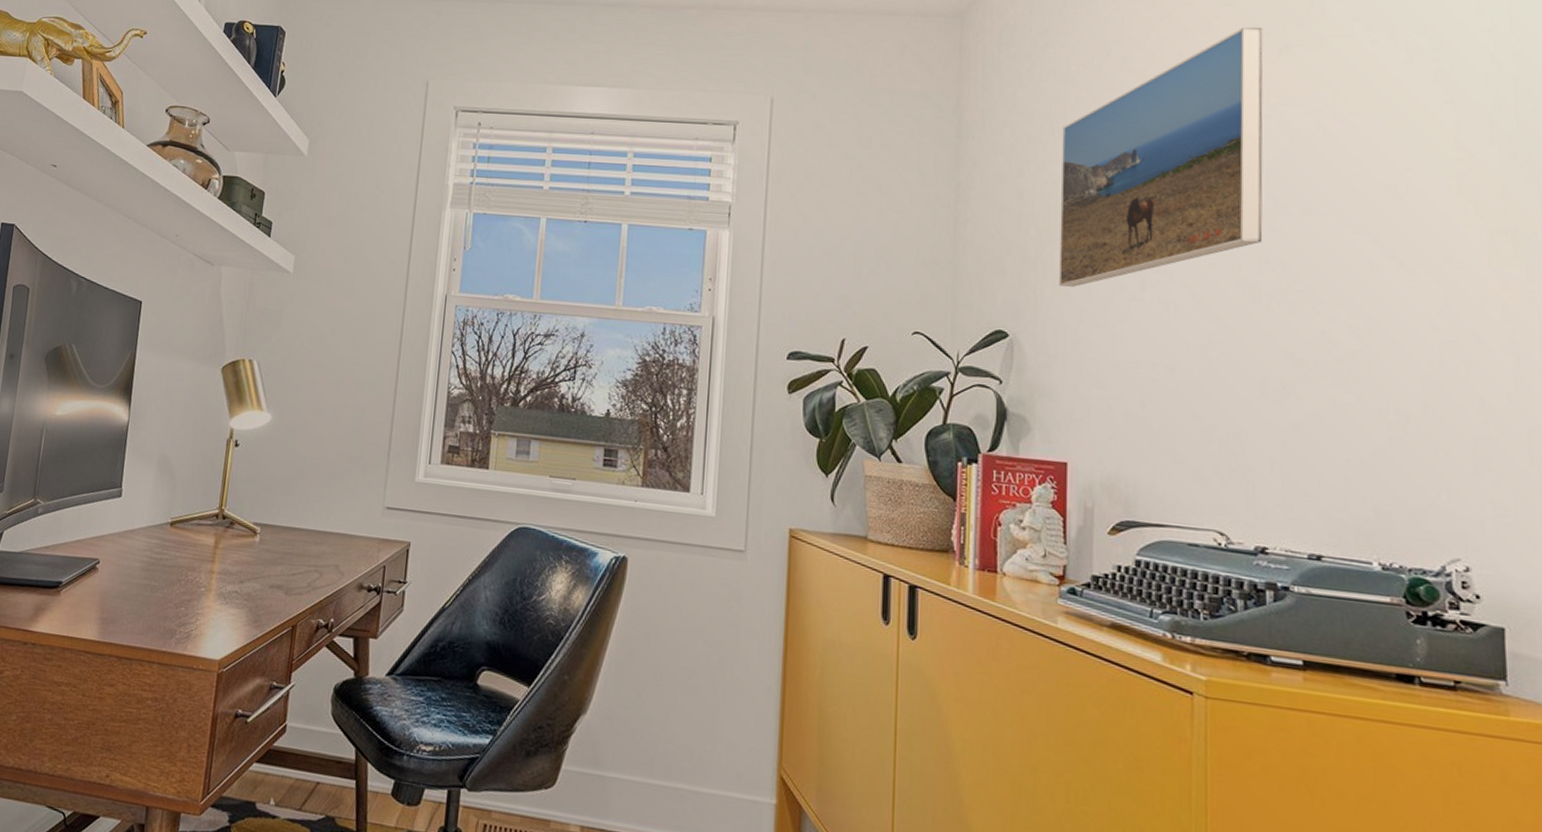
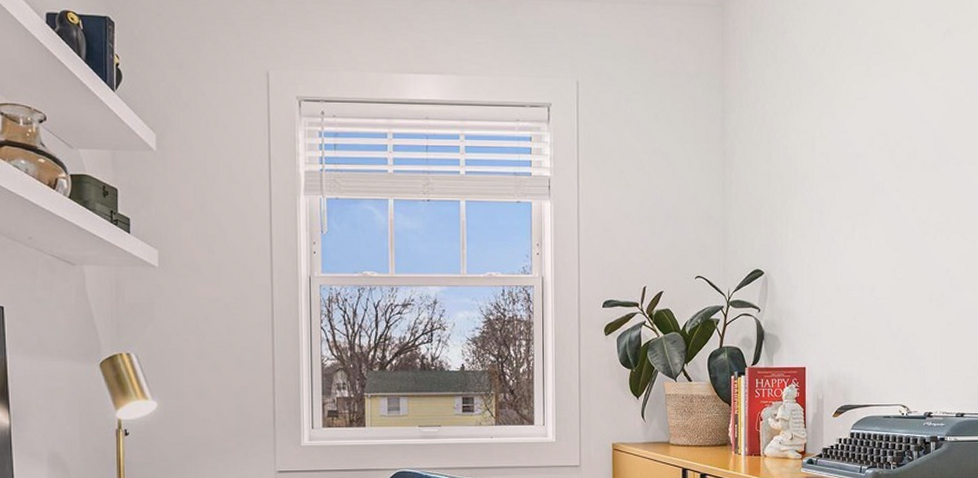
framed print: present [1058,26,1263,287] -> none [797,14,933,231]

